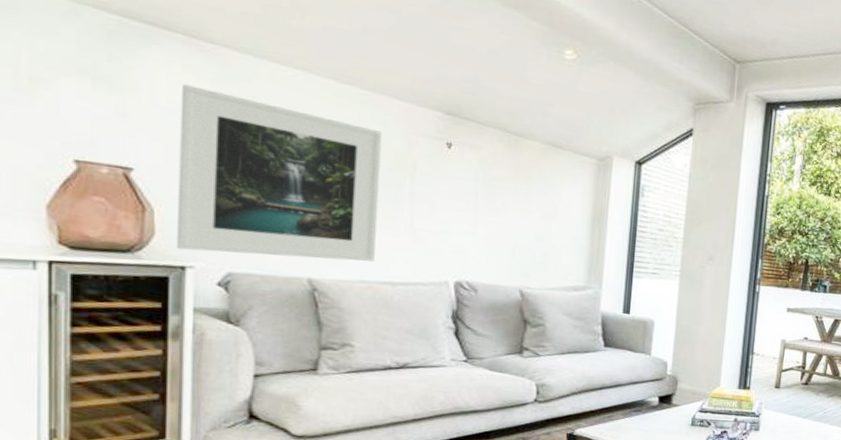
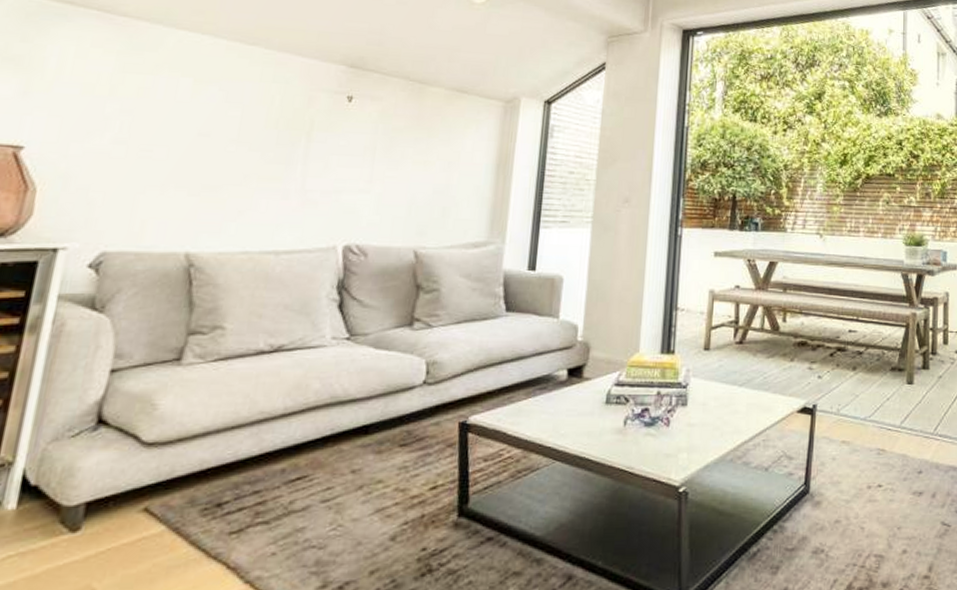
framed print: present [175,84,382,262] -> none [51,58,282,230]

